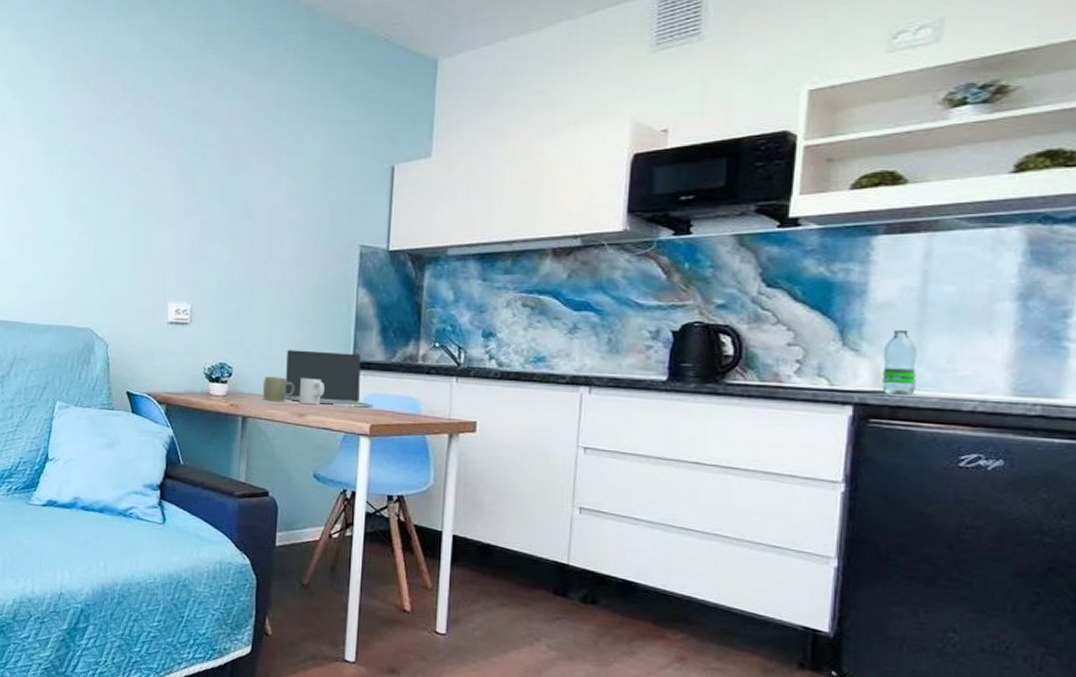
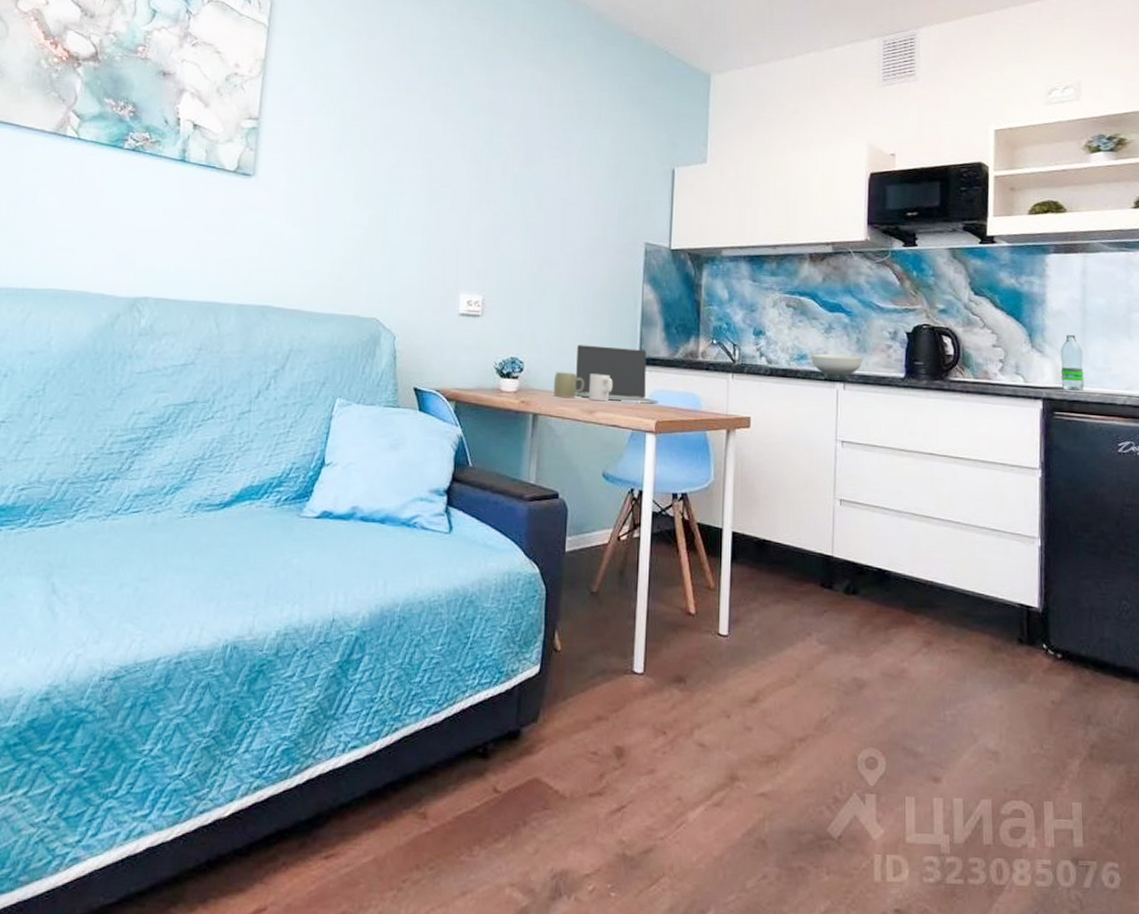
bowl: none [549,356,616,379] -> present [810,353,864,376]

